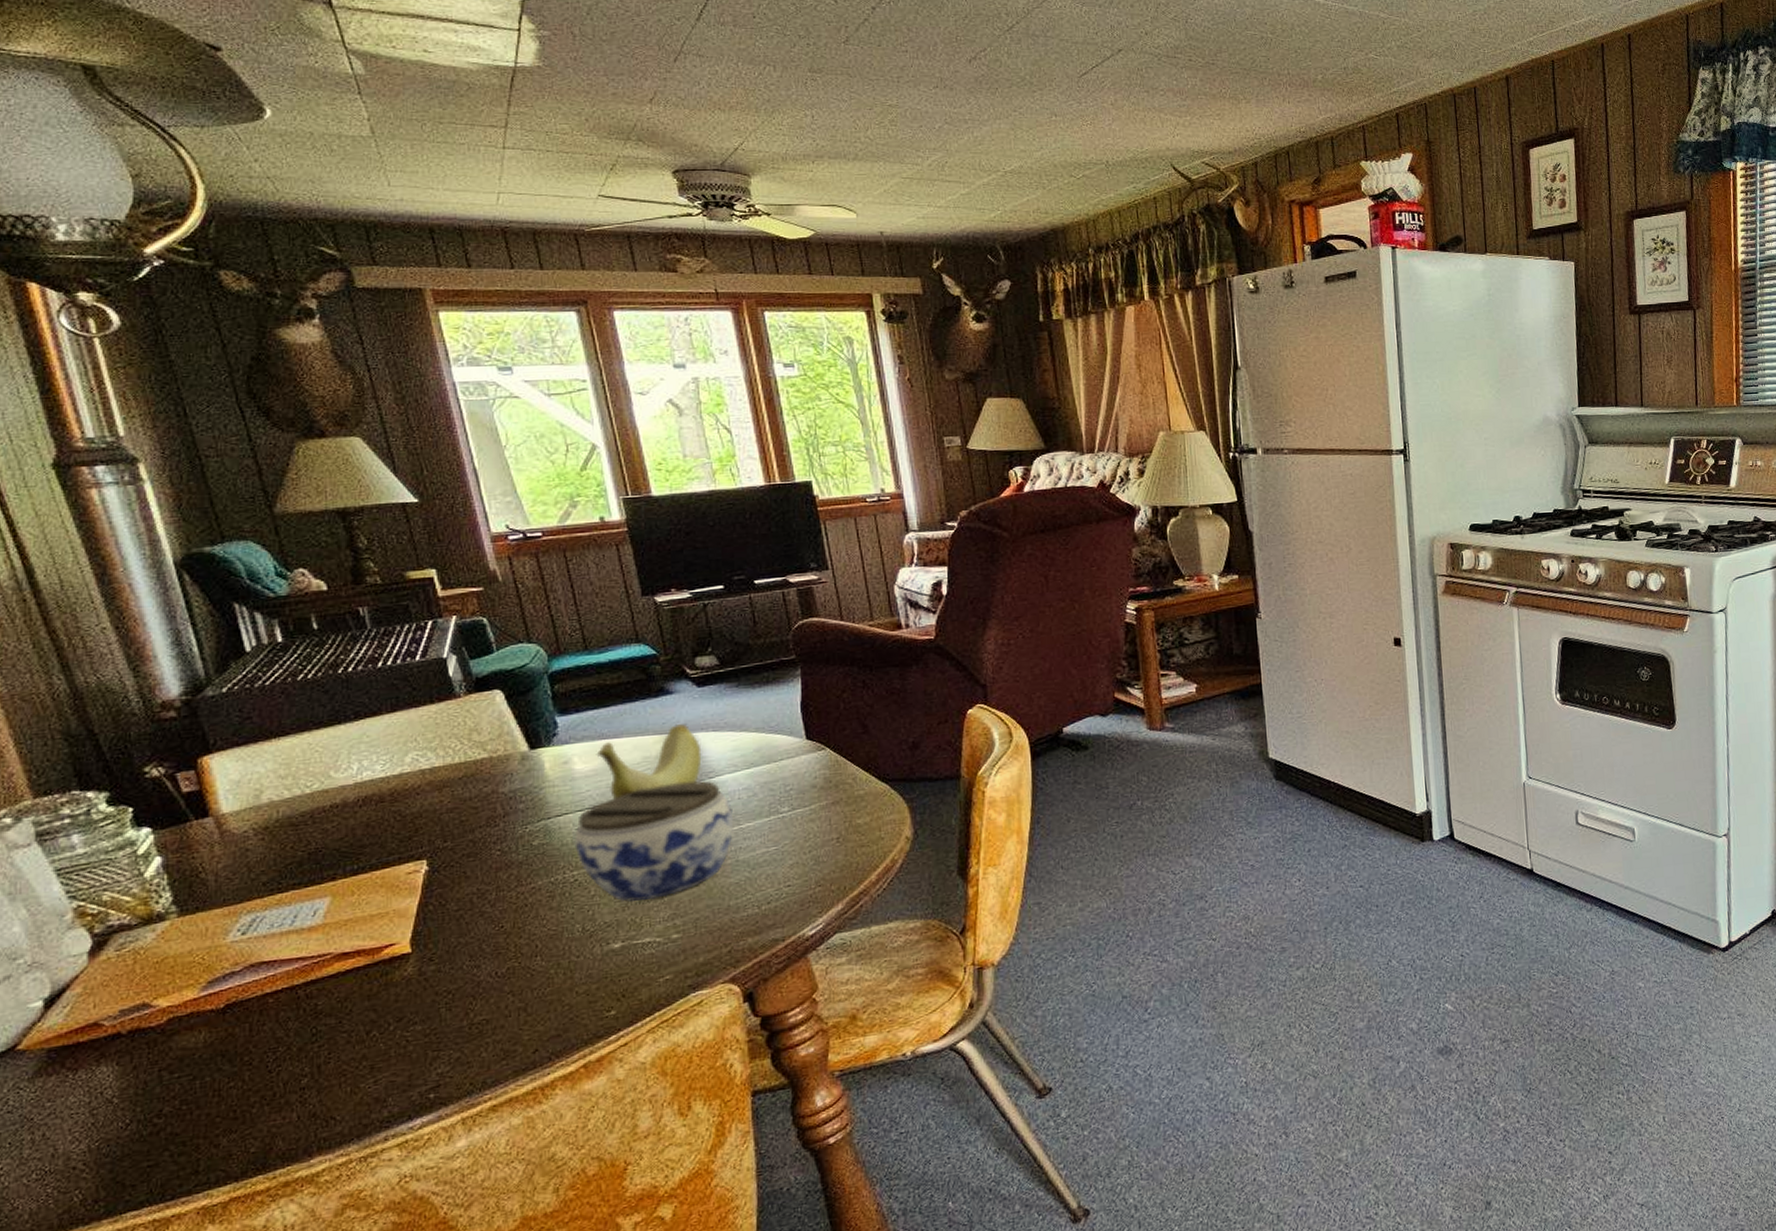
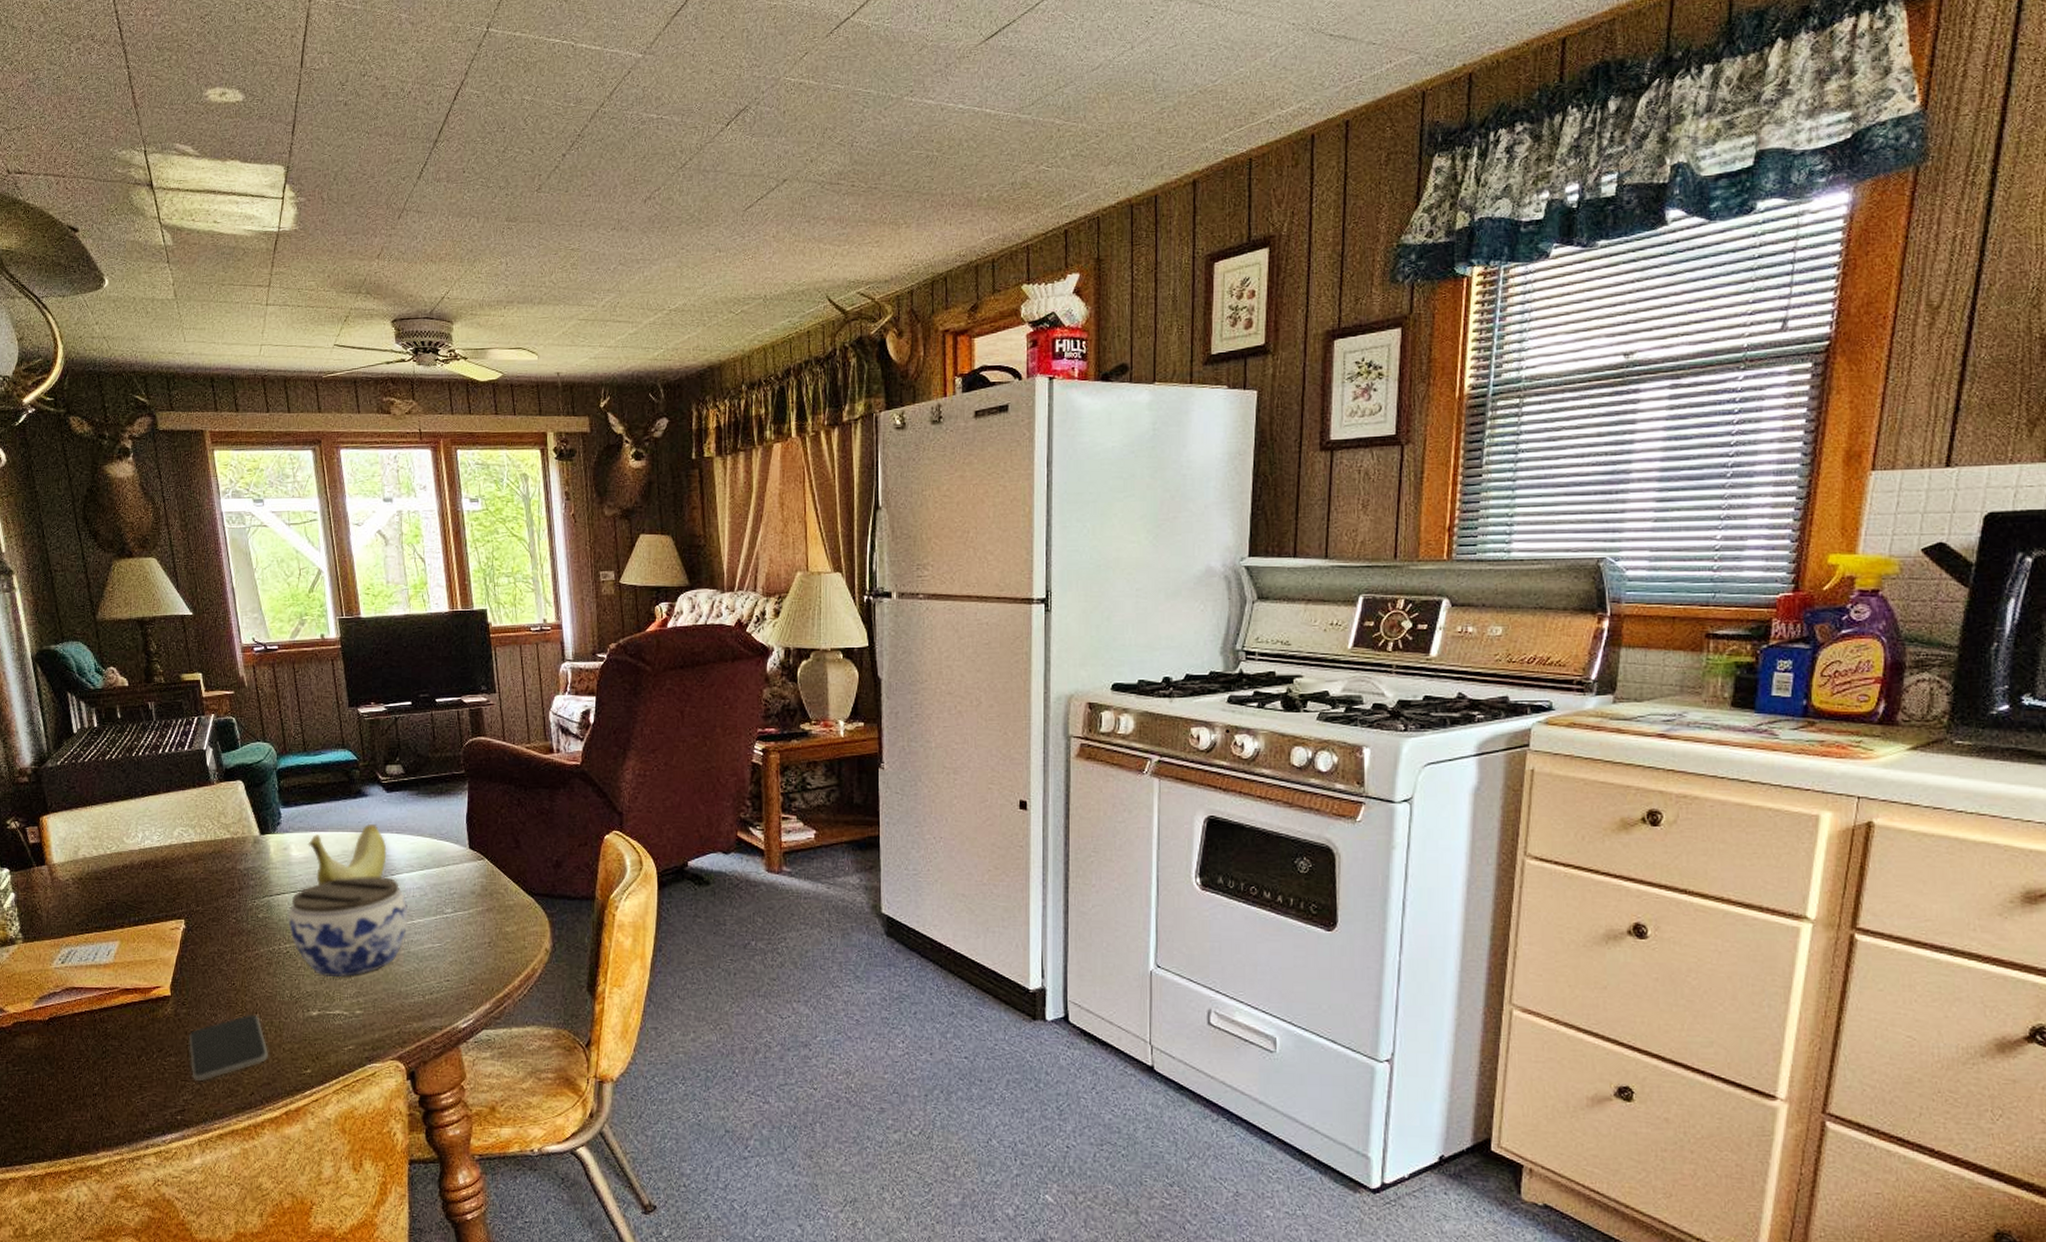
smartphone: none [440,957,555,1048] -> present [188,1014,268,1081]

